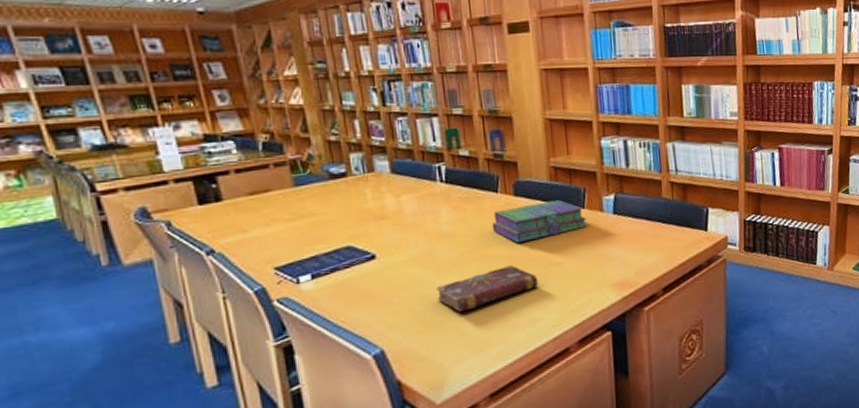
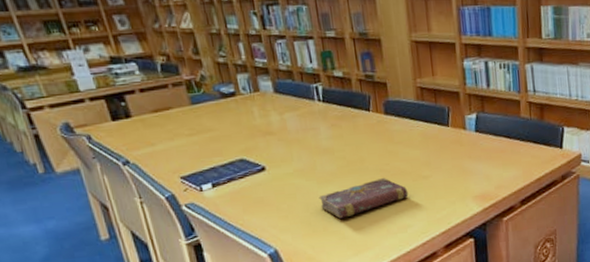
stack of books: present [492,200,587,244] -> none [365,119,451,158]

